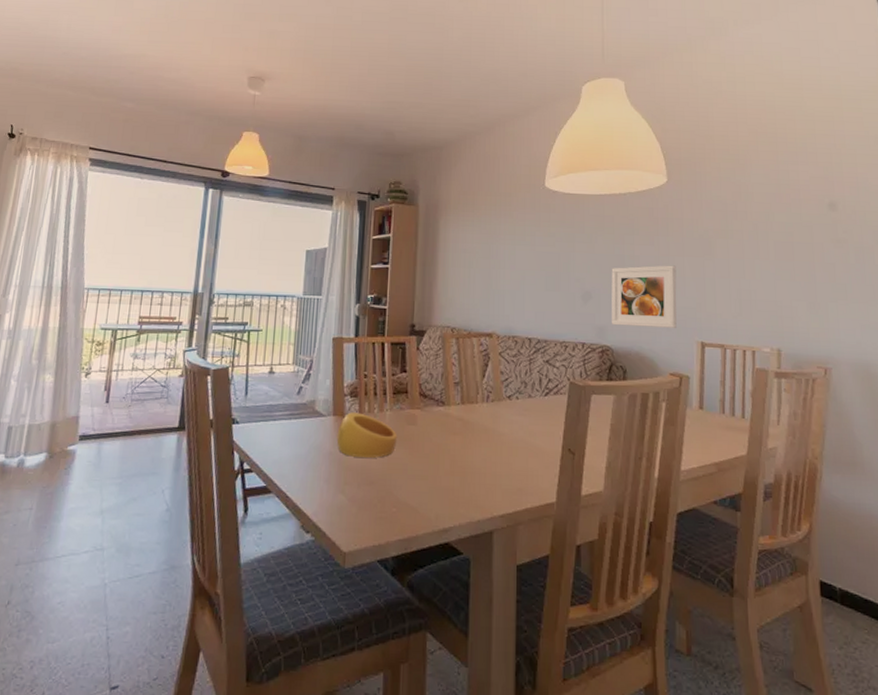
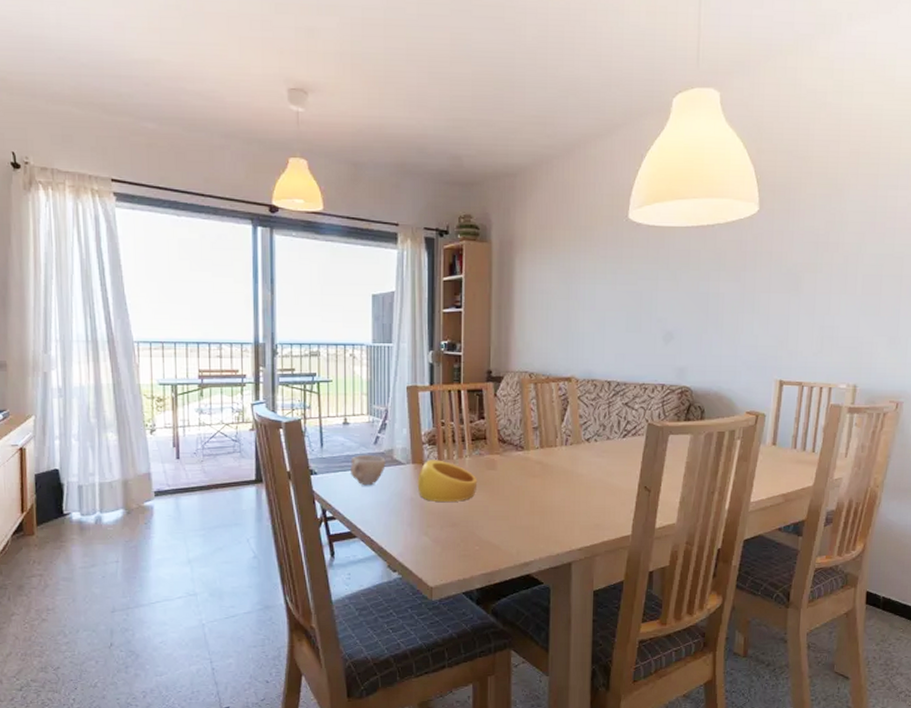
cup: none [272,404,307,438] -> present [351,454,386,486]
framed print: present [611,265,677,328] -> none [692,302,761,367]

